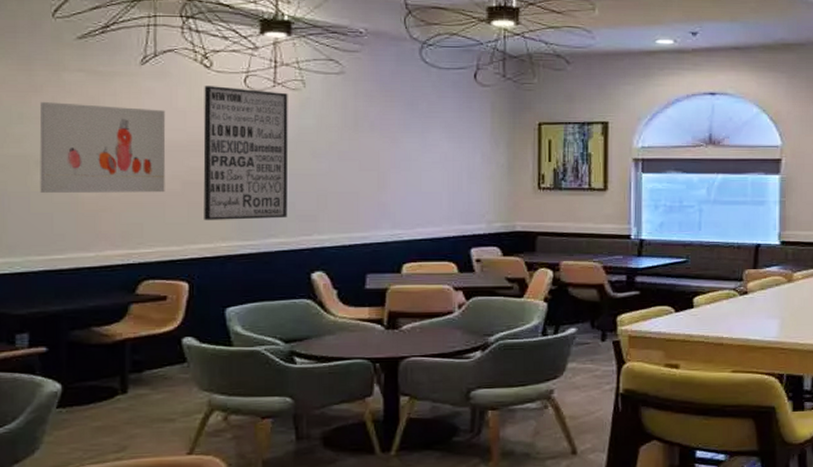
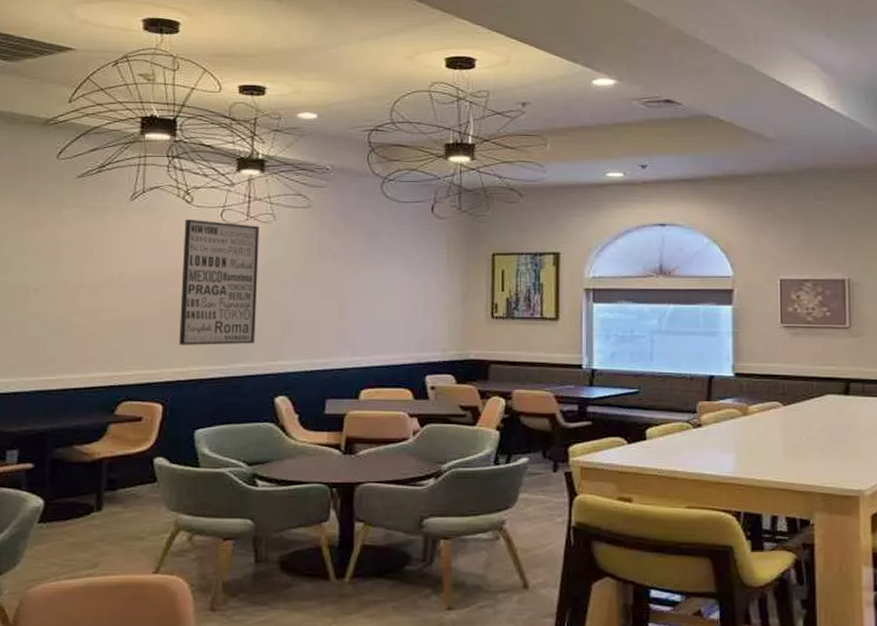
wall art: present [39,102,166,193] -> none [37,235,150,319]

